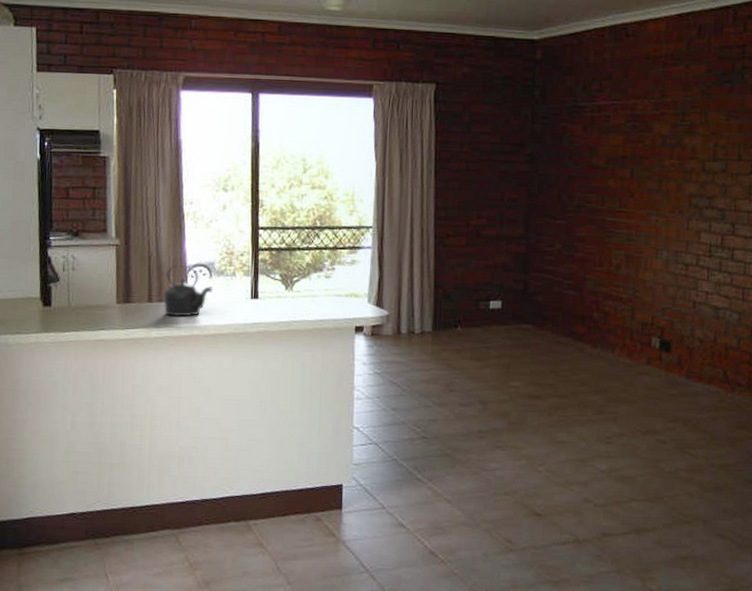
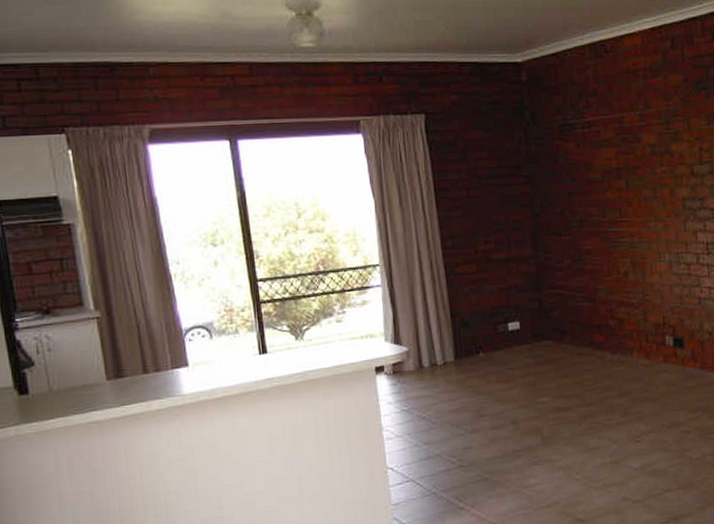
kettle: present [163,264,213,317] -> none [159,328,215,385]

